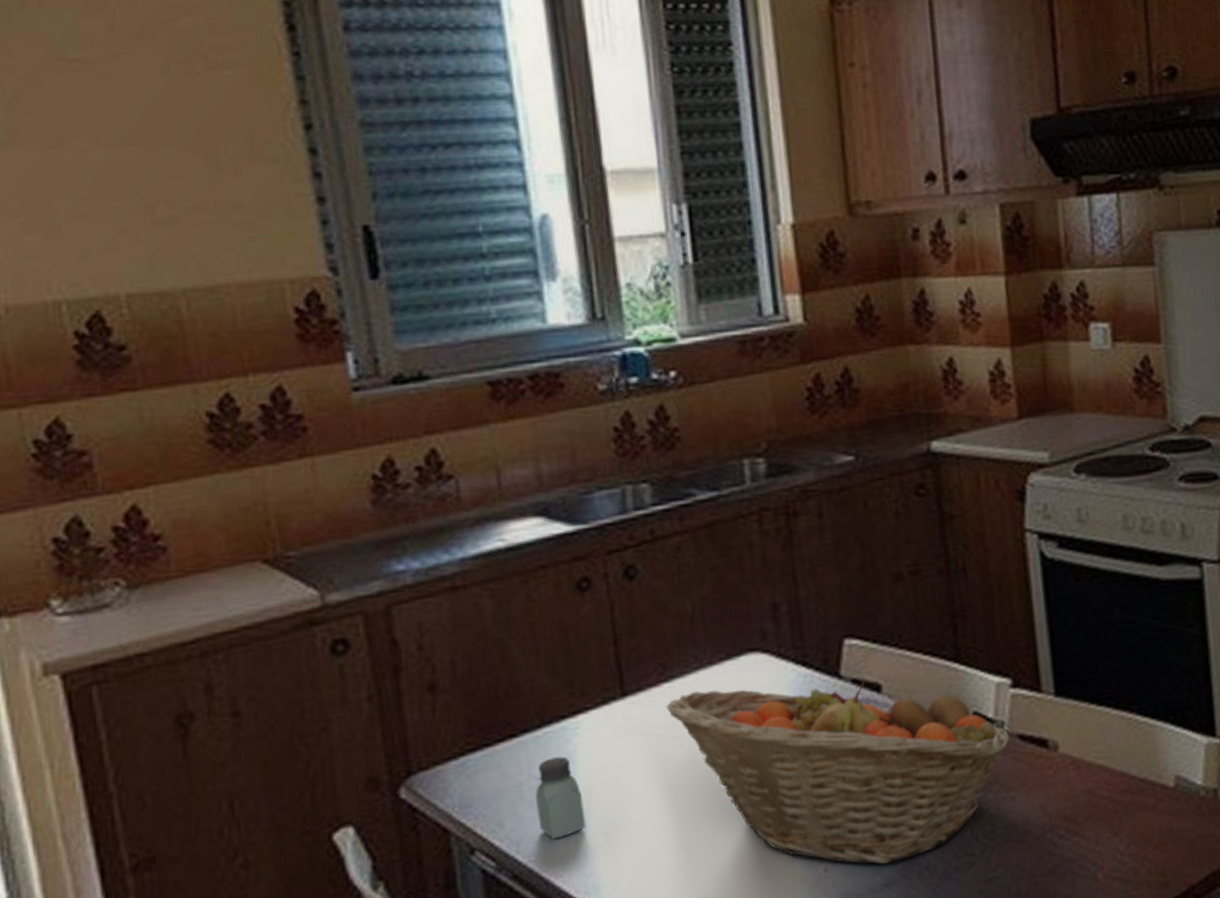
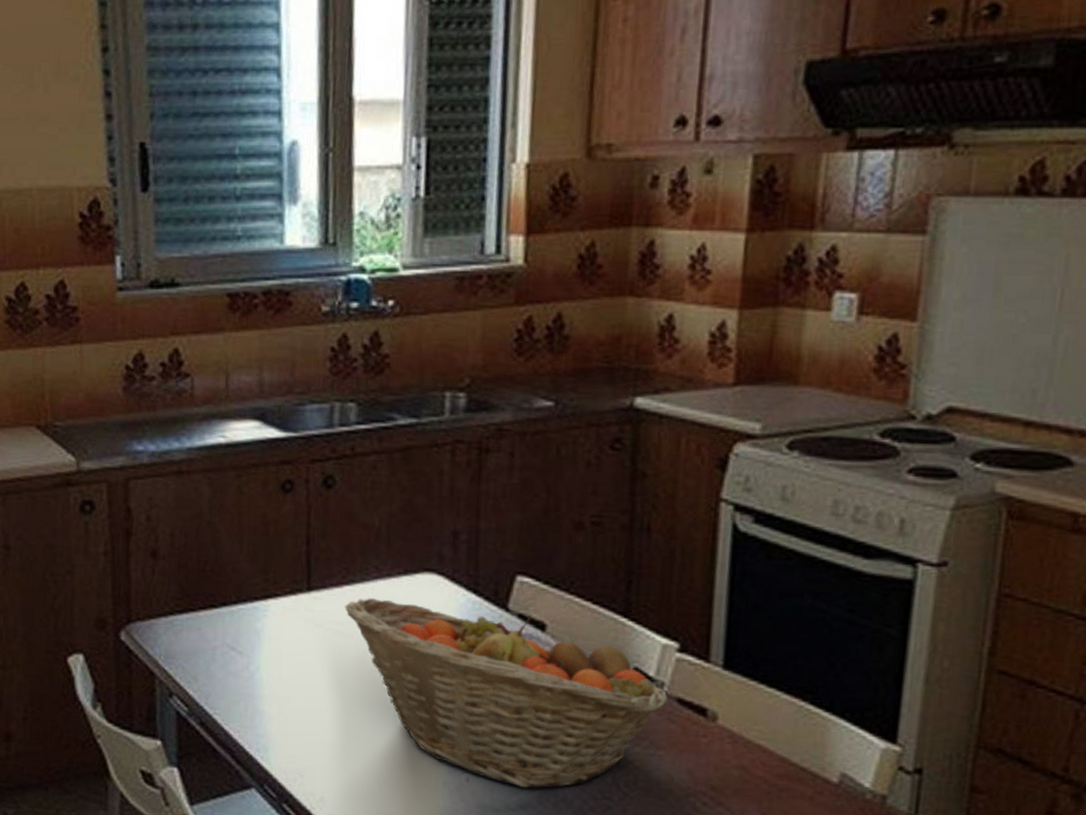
saltshaker: present [535,756,586,840] -> none [225,631,264,700]

